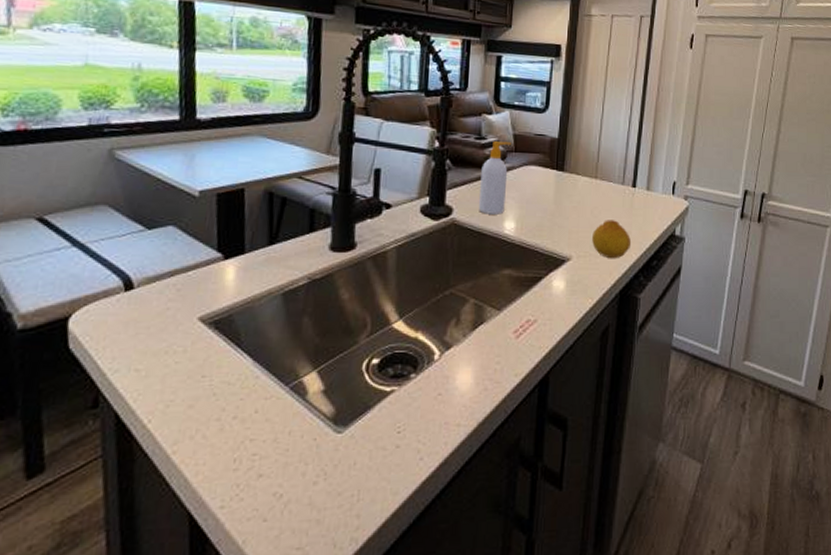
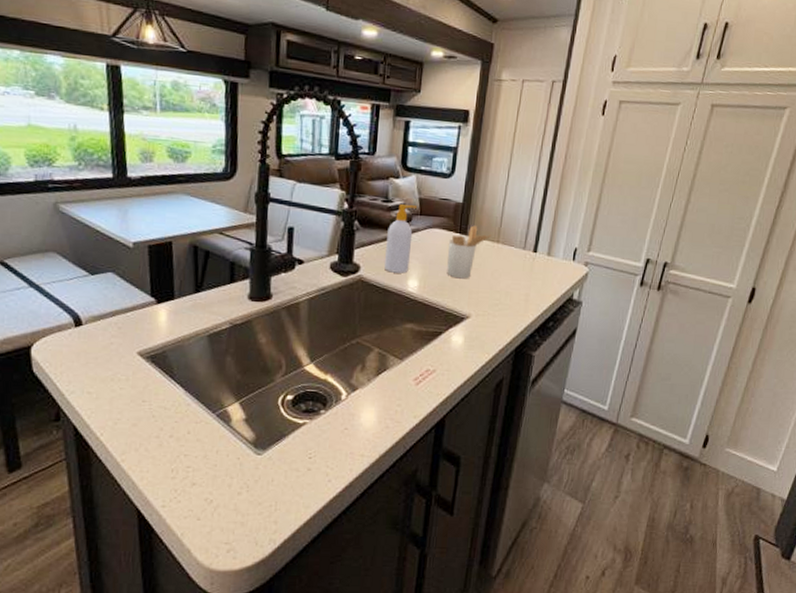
utensil holder: none [545,161,589,218] -> present [447,225,492,279]
fruit: present [592,220,632,259] -> none [491,282,530,319]

